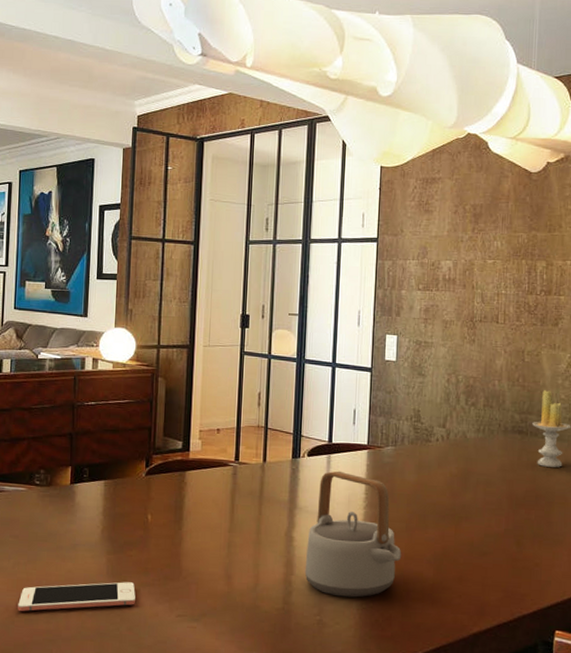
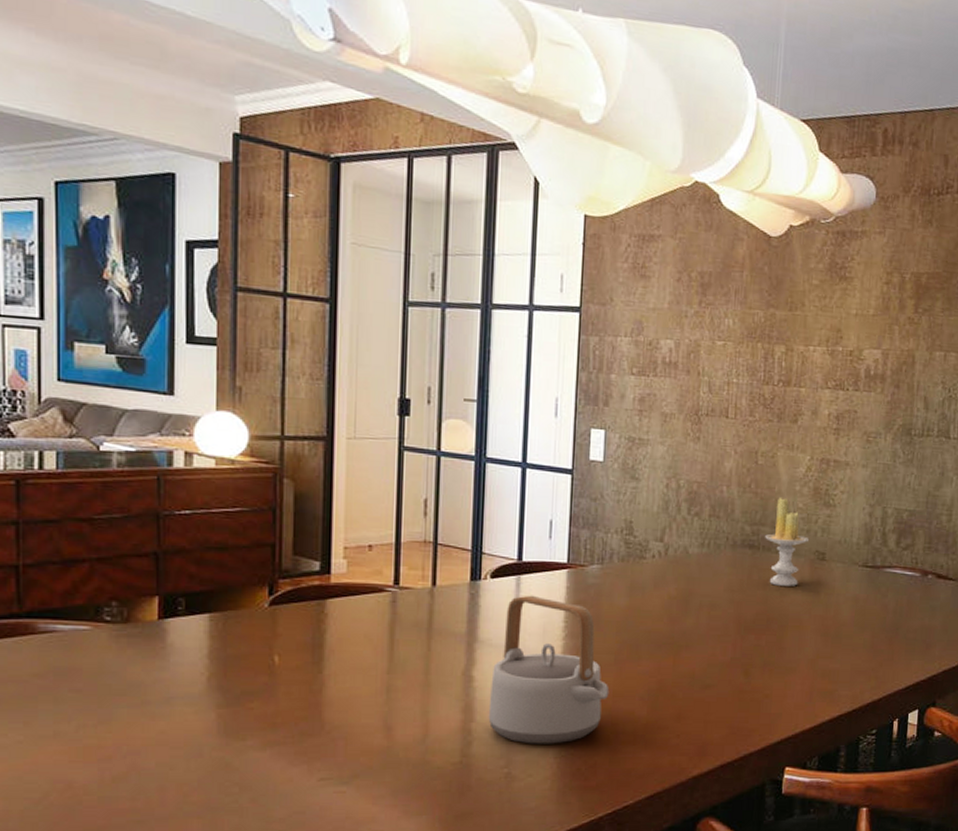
cell phone: present [18,582,136,612] -> none [86,742,260,788]

